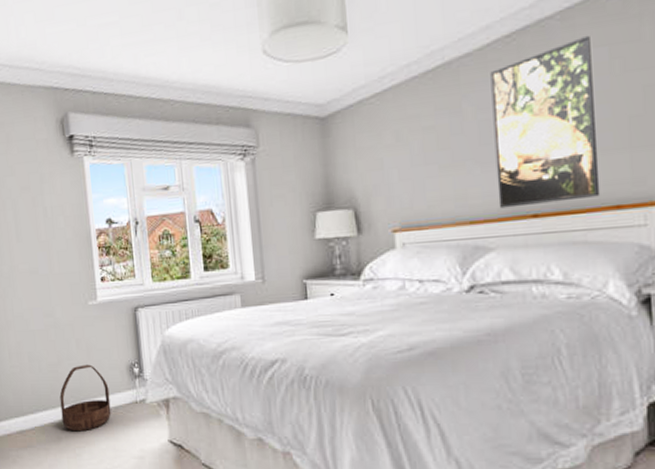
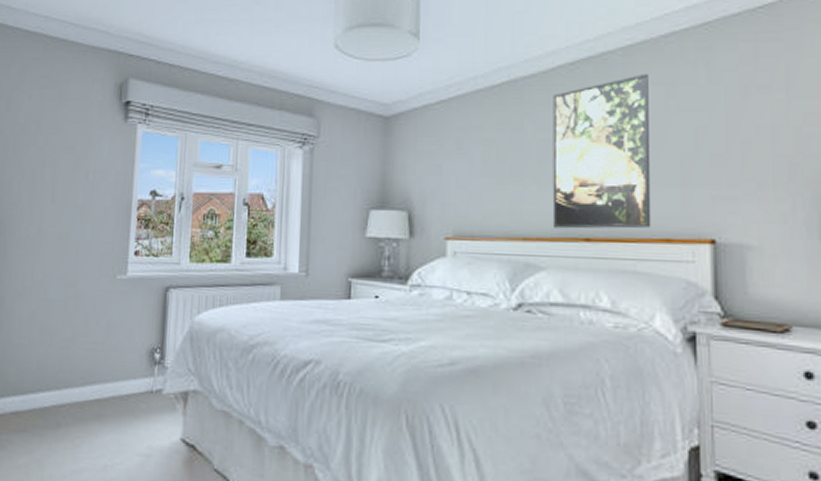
basket: present [59,364,111,432] -> none [65,343,124,420]

